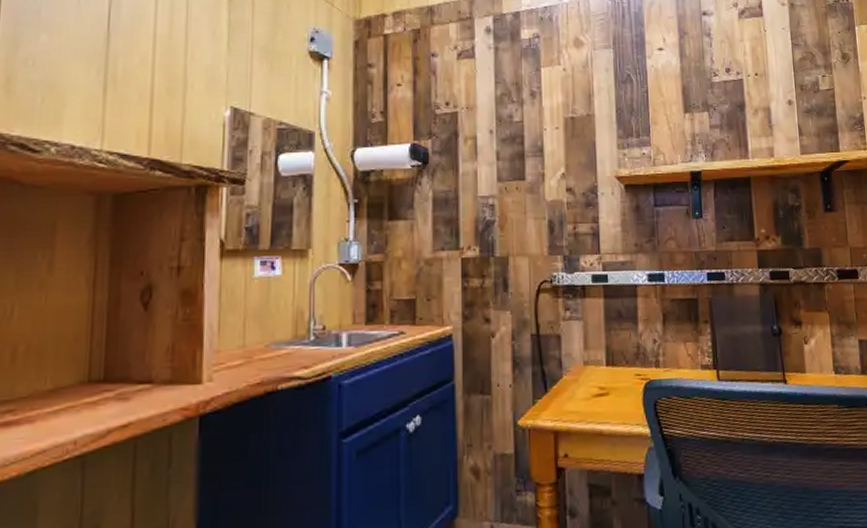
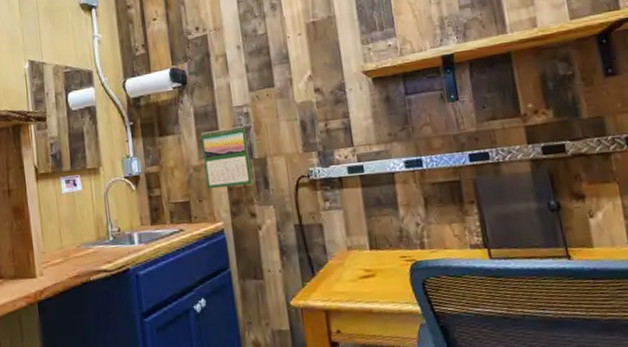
calendar: none [438,219,491,287] -> present [201,126,253,189]

